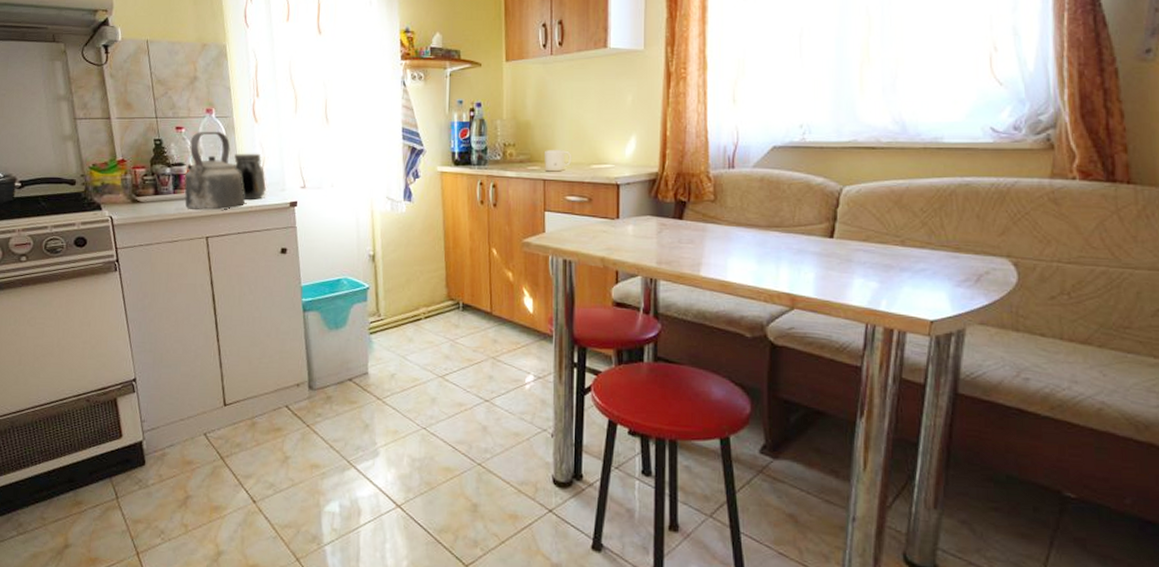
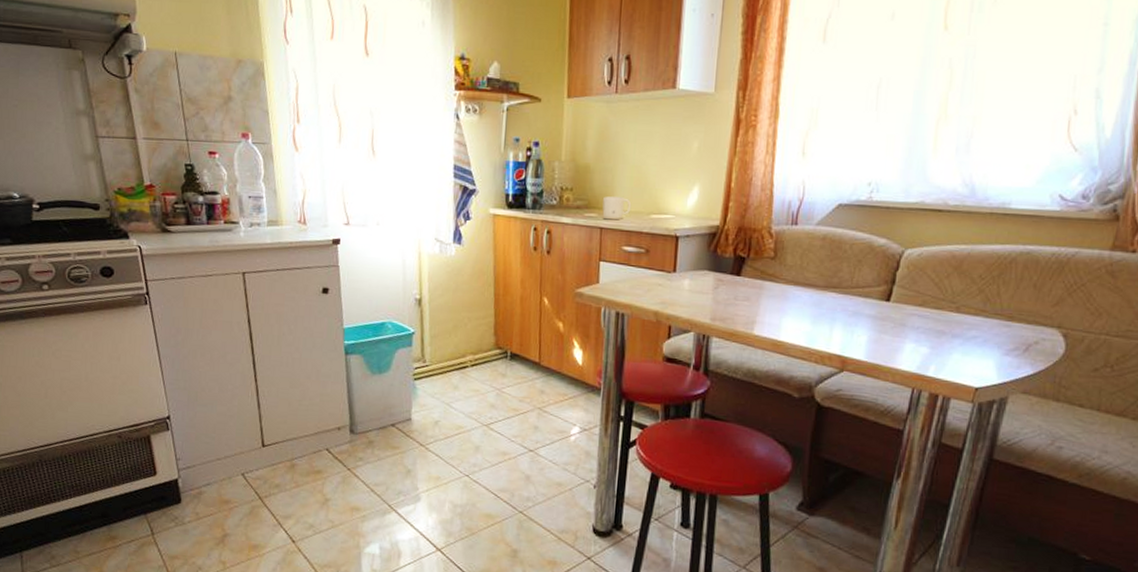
kettle: present [184,131,245,211] -> none [218,158,284,245]
jar: present [233,153,266,201] -> none [272,184,307,235]

